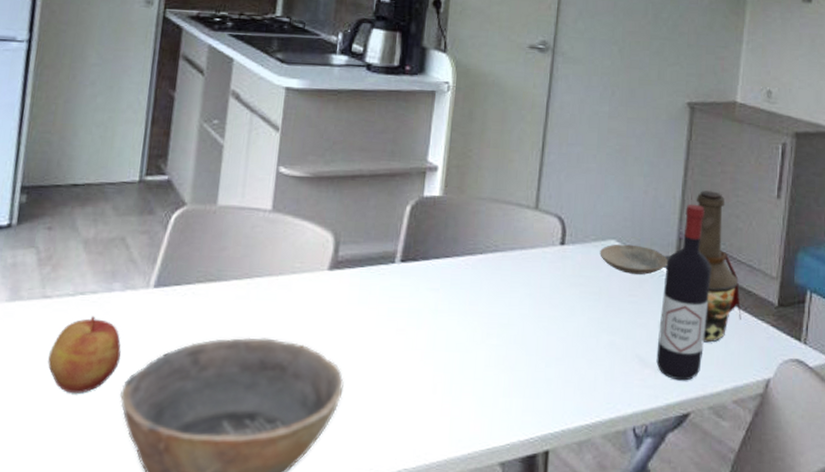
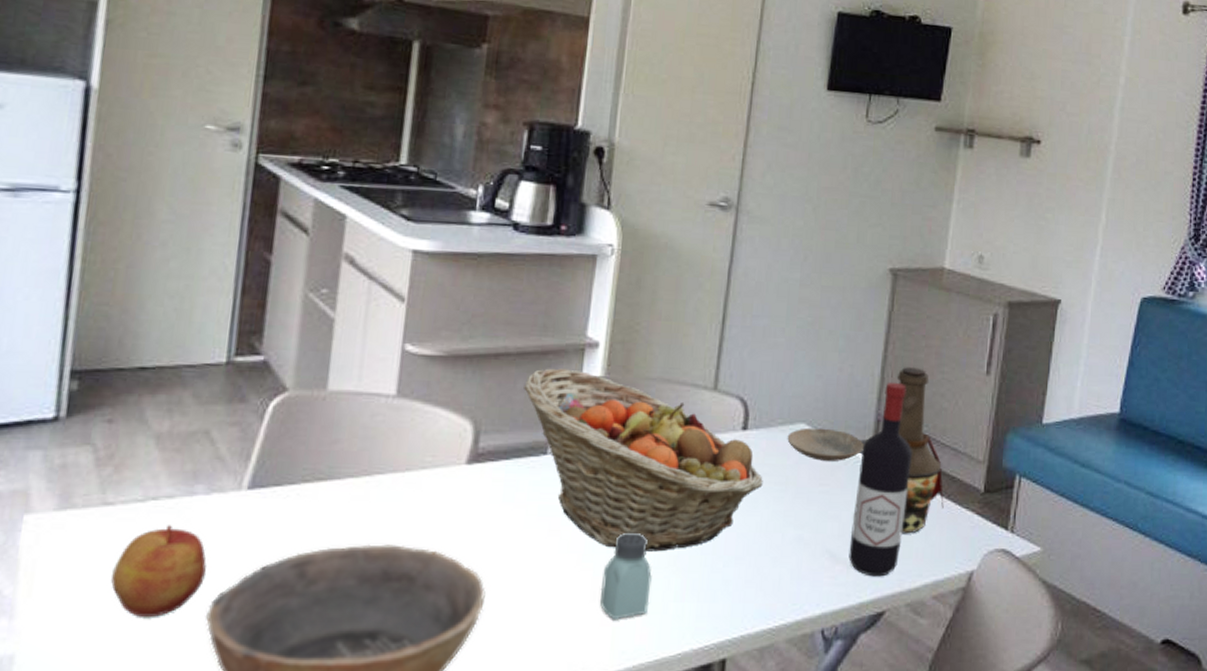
fruit basket: none [375,188,579,352] -> present [524,368,763,552]
saltshaker: none [440,333,484,411] -> present [600,532,652,619]

